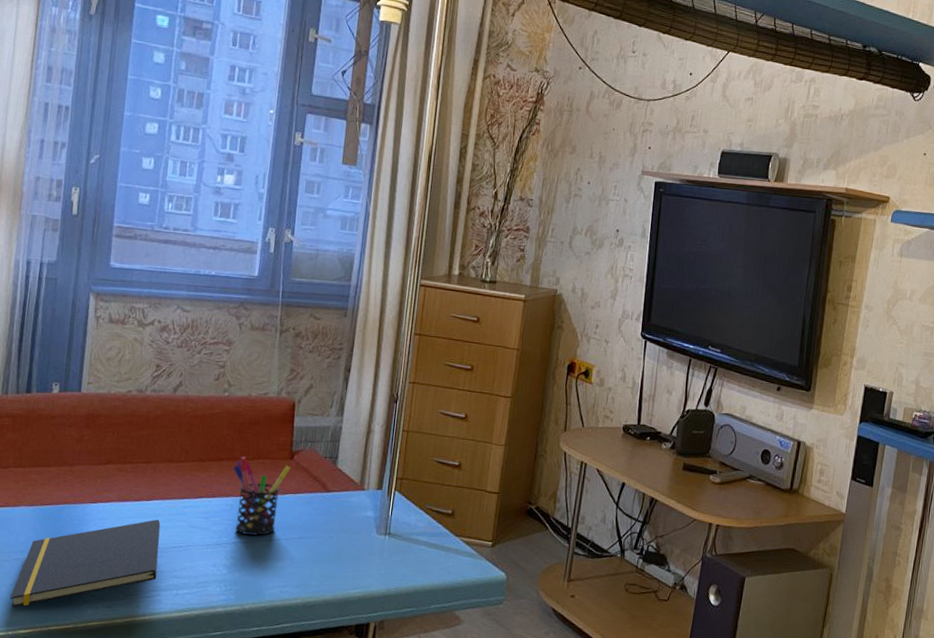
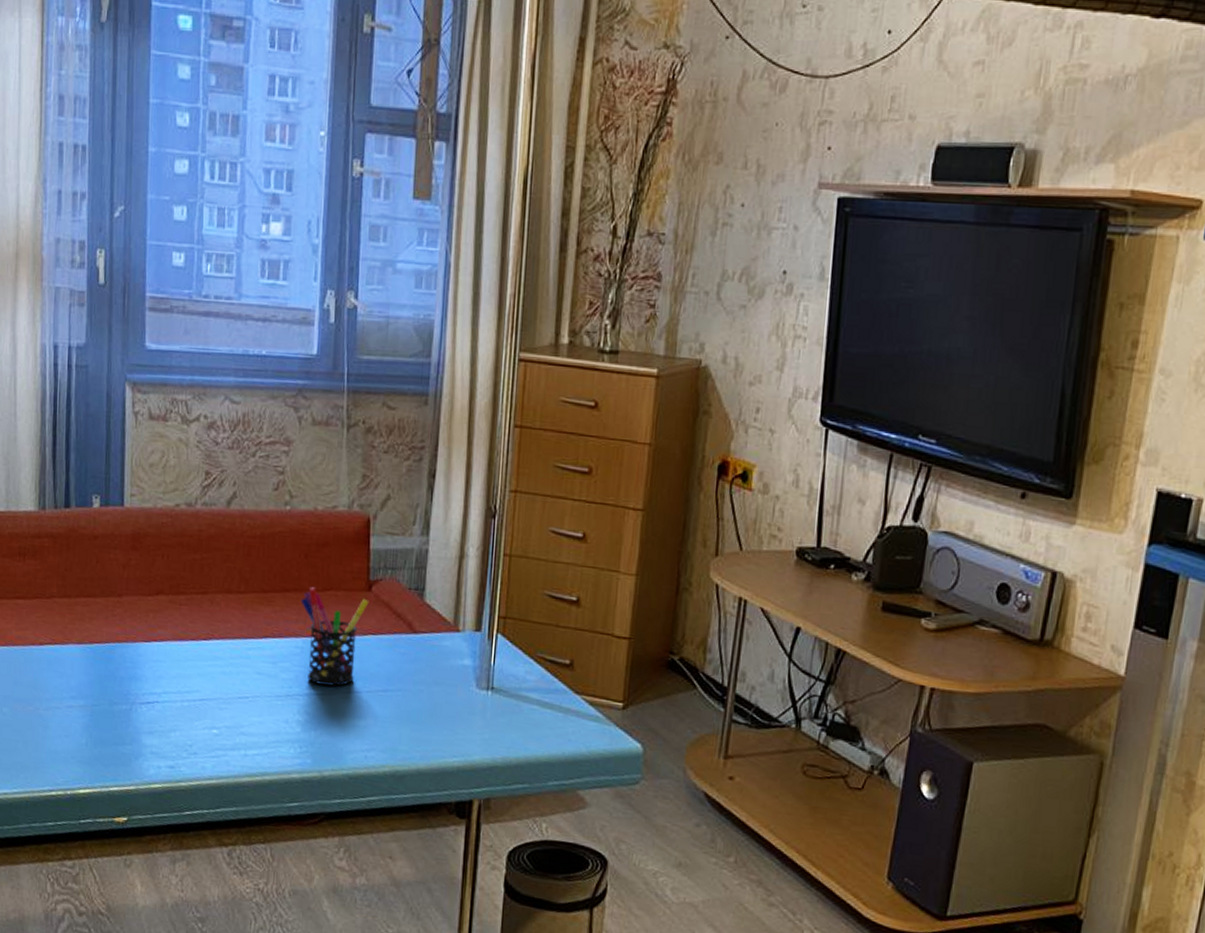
notepad: present [10,519,161,608] -> none [66,663,223,764]

